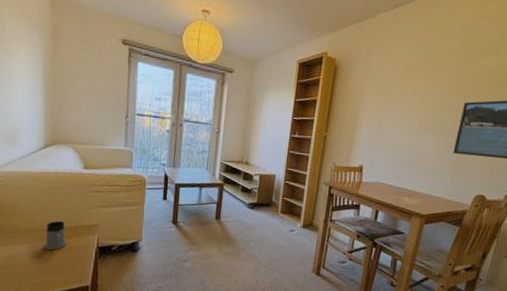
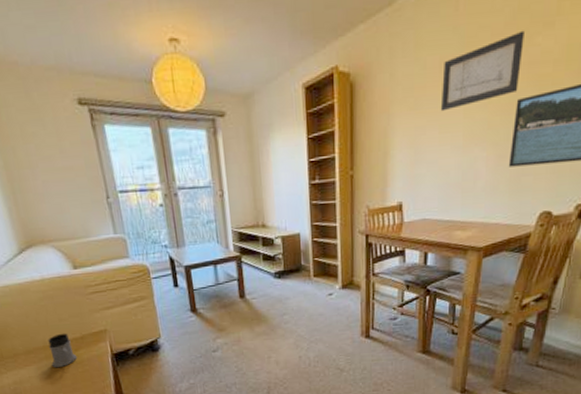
wall art: none [403,52,474,101] -> present [440,30,524,112]

